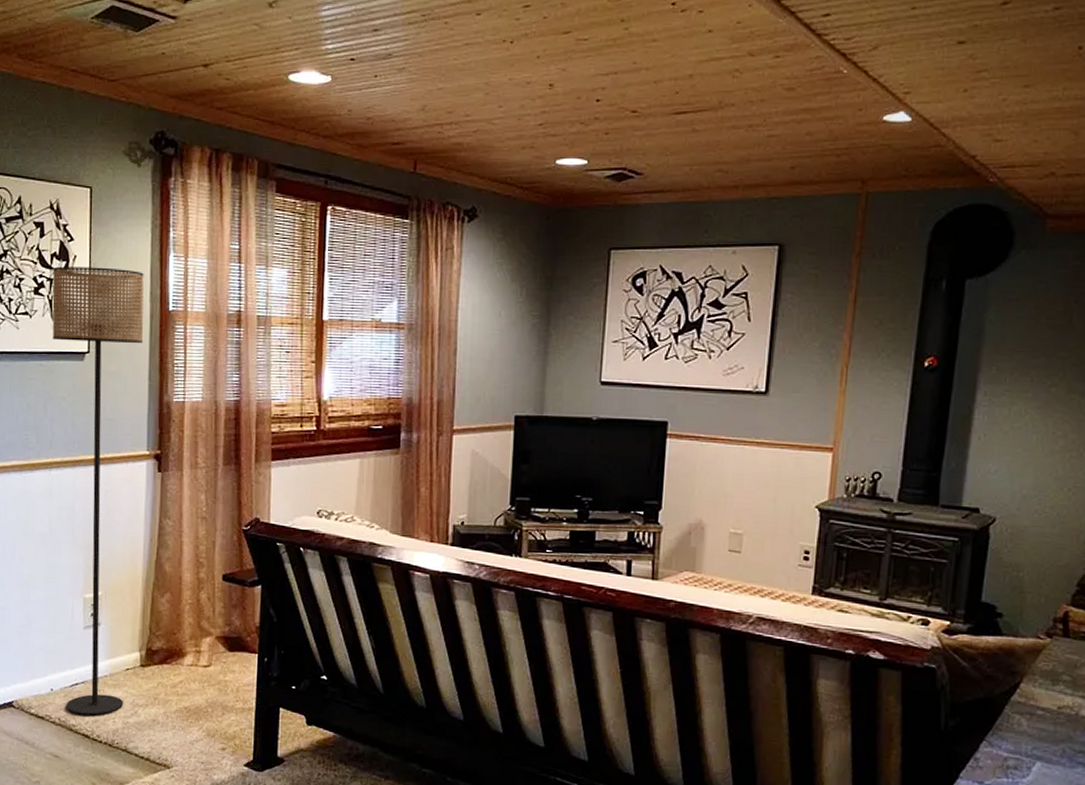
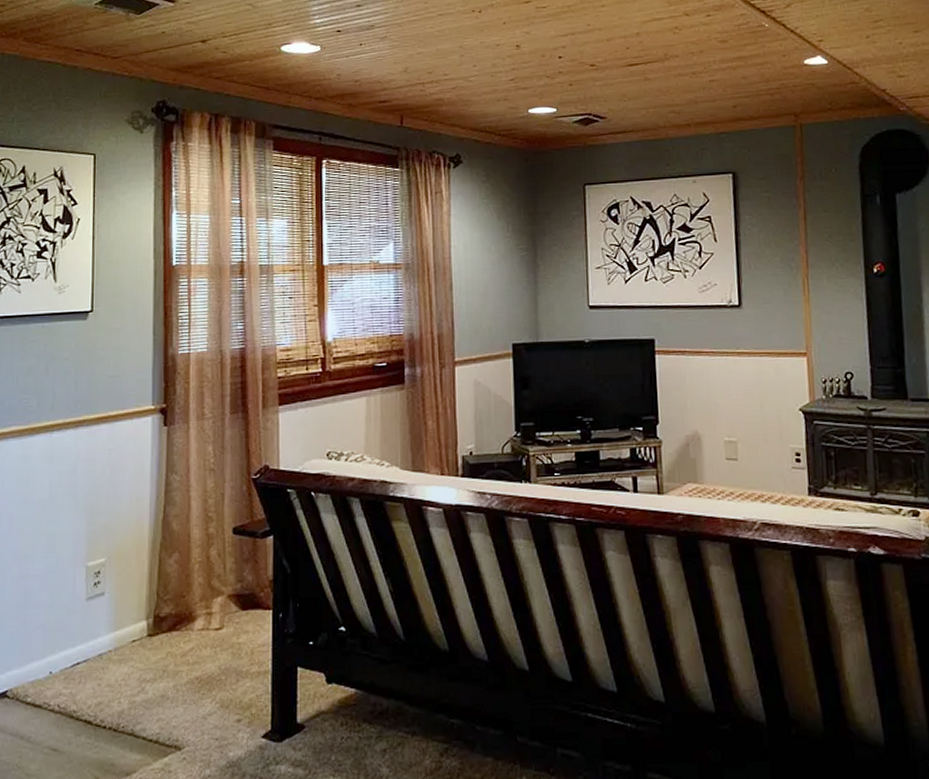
floor lamp: present [52,266,144,716] -> none [55,228,148,698]

